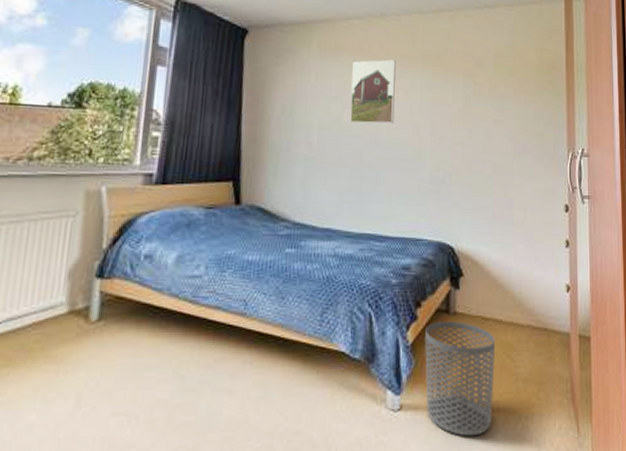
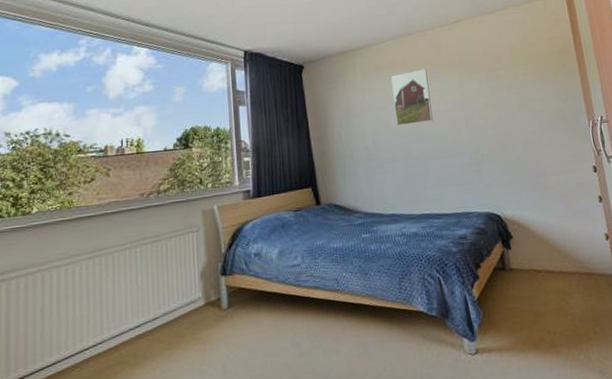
waste bin: present [425,321,495,437] -> none [487,276,557,370]

